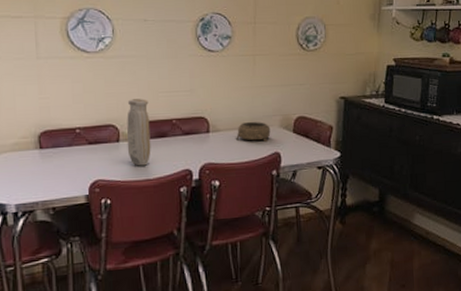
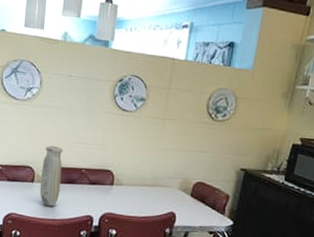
decorative bowl: present [236,121,271,142] -> none [137,180,170,201]

